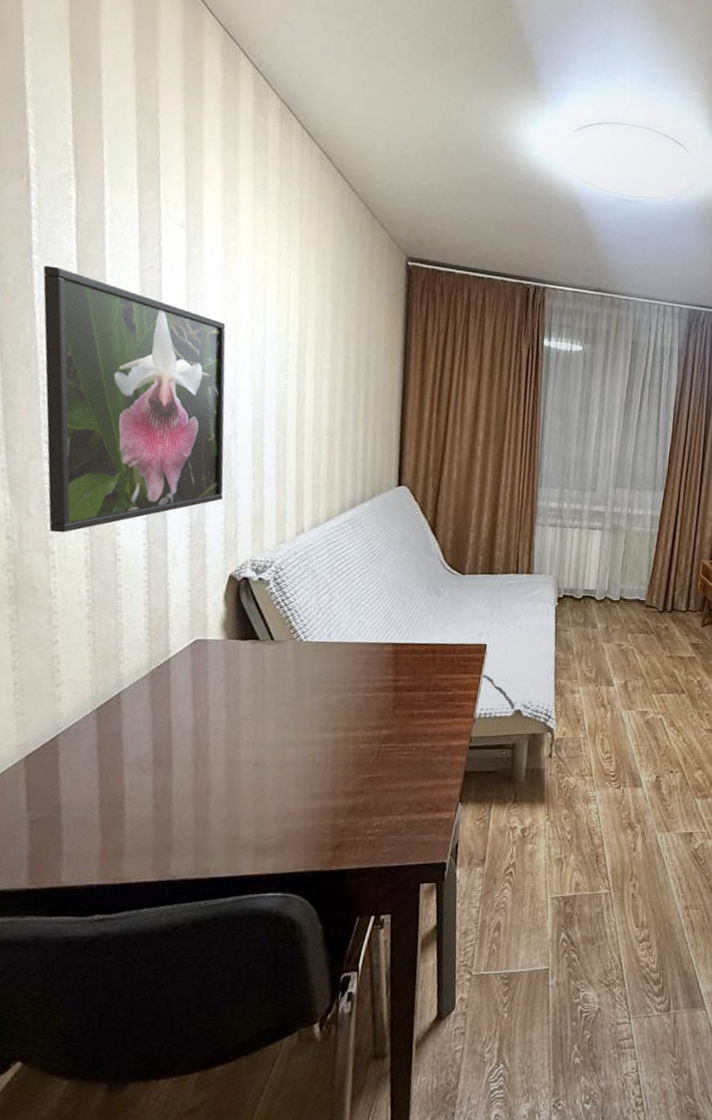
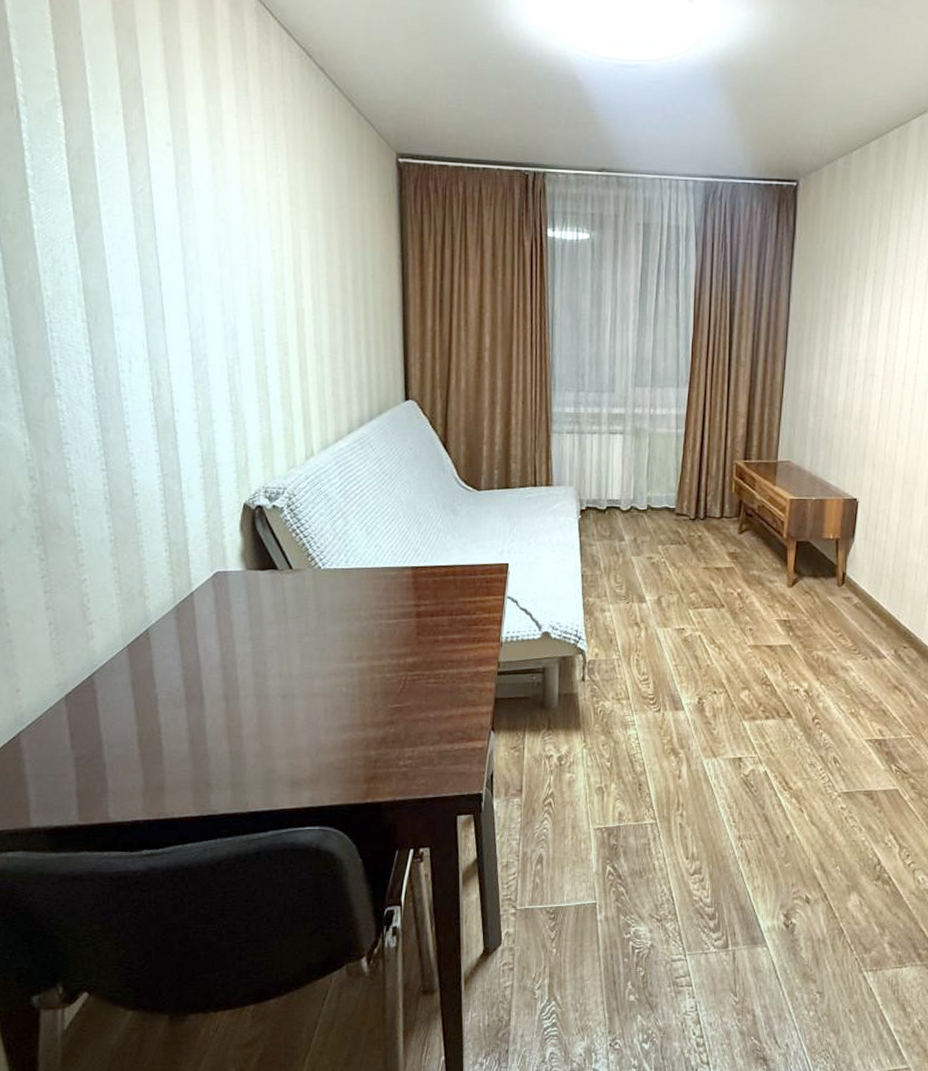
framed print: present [43,265,226,533] -> none [39,198,231,470]

